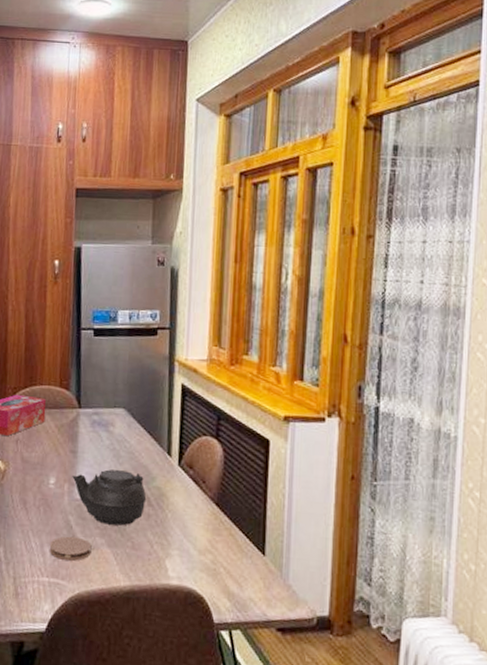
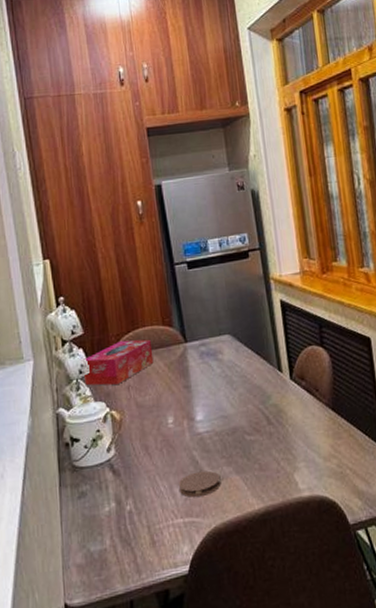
teapot: present [72,469,147,526] -> none [190,395,266,453]

